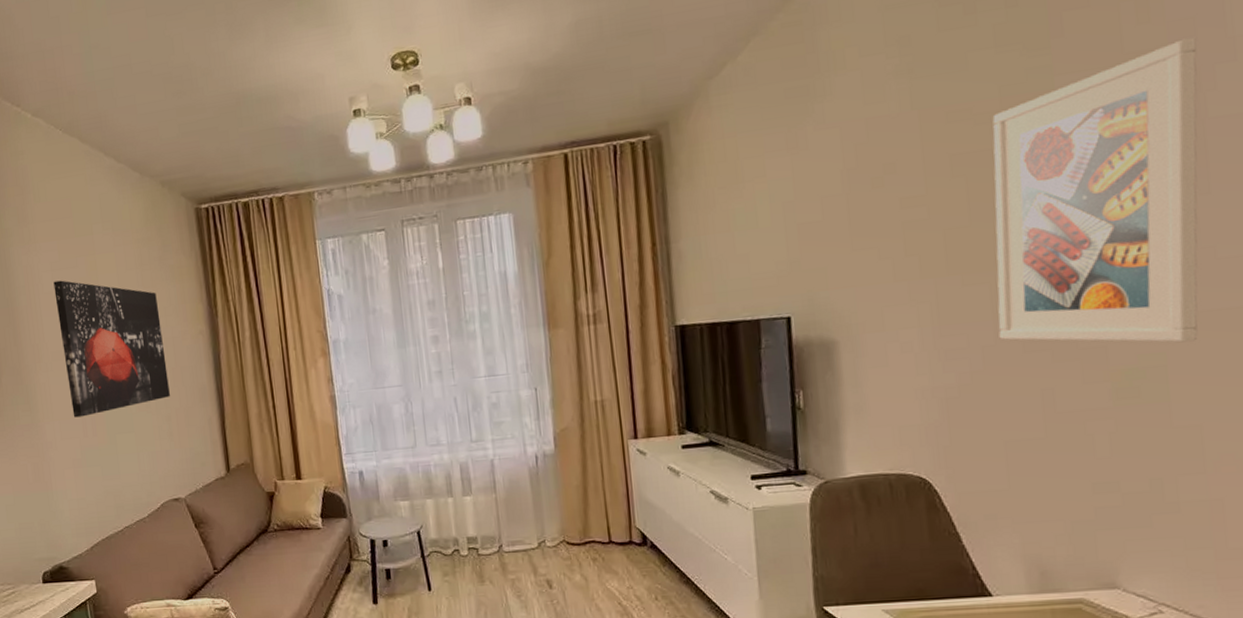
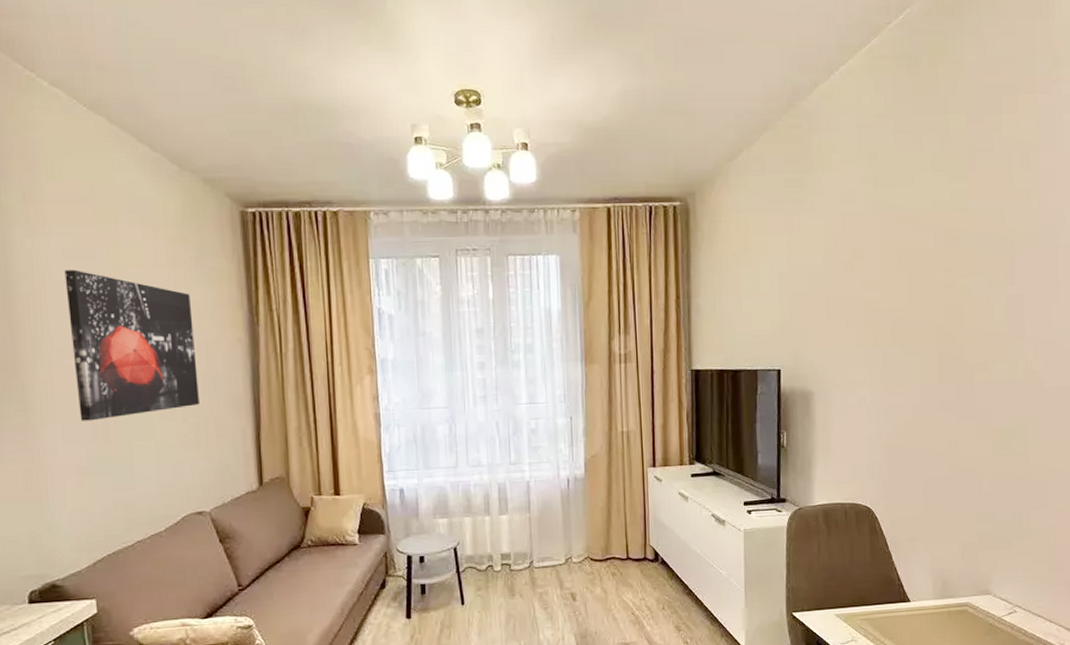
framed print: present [992,37,1198,343] -> none [924,186,1055,410]

